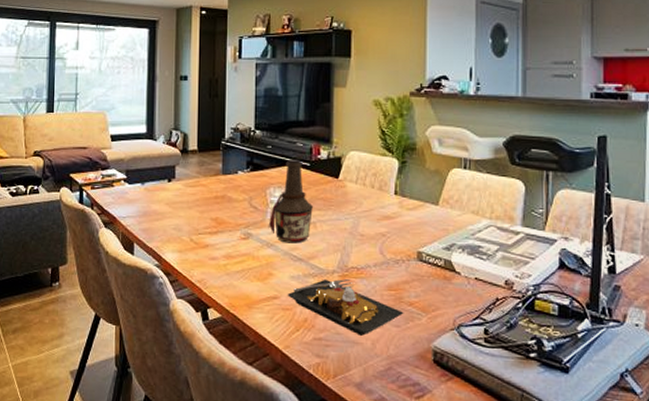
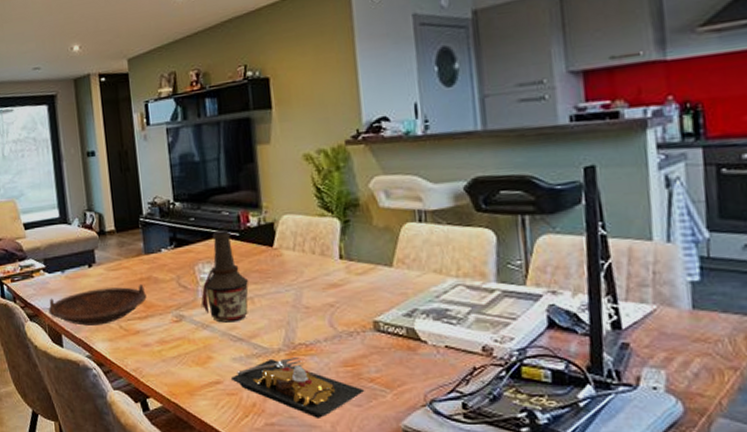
bowl: none [124,202,219,237] -> present [48,285,147,326]

